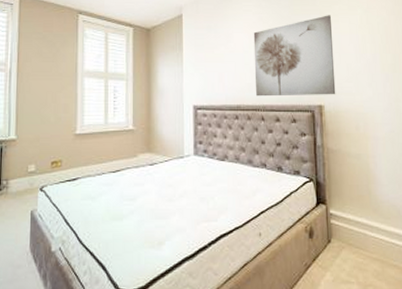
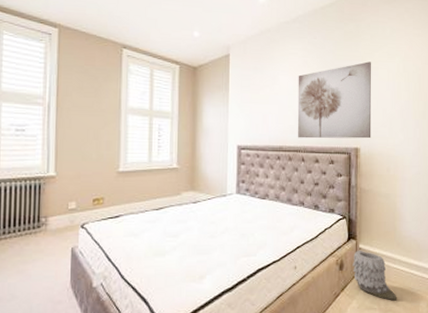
vase: none [323,215,378,274] -> present [352,249,397,301]

